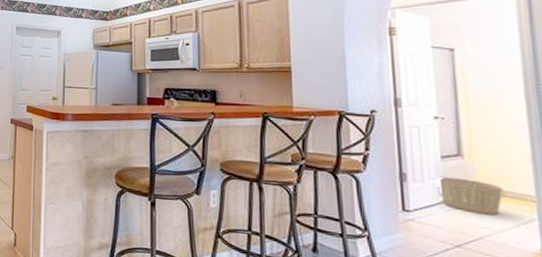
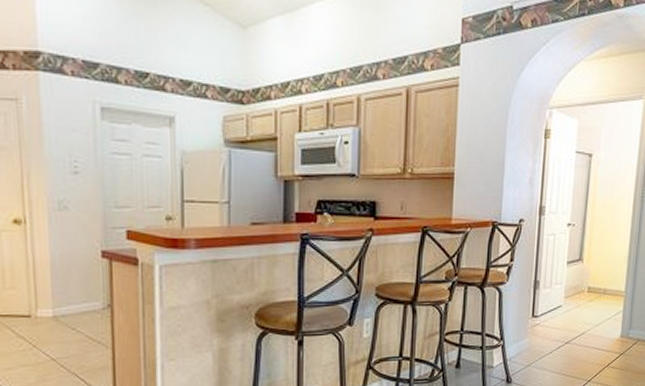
basket: present [438,176,503,216] -> none [561,281,605,312]

